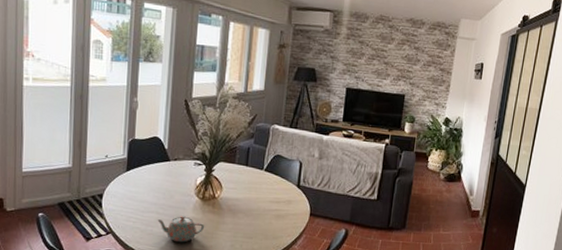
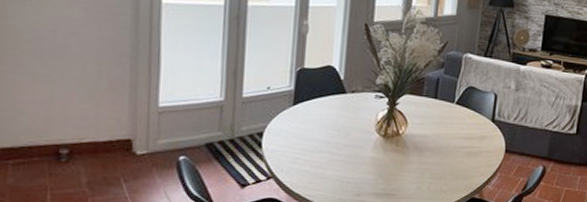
teapot: present [157,215,204,243] -> none [330,154,386,187]

